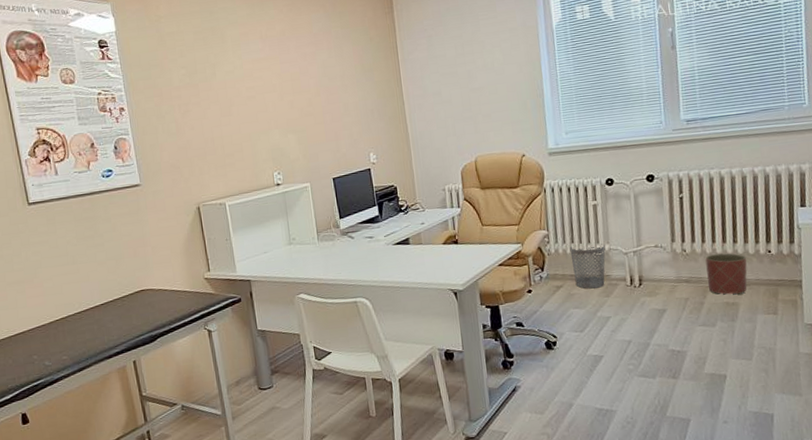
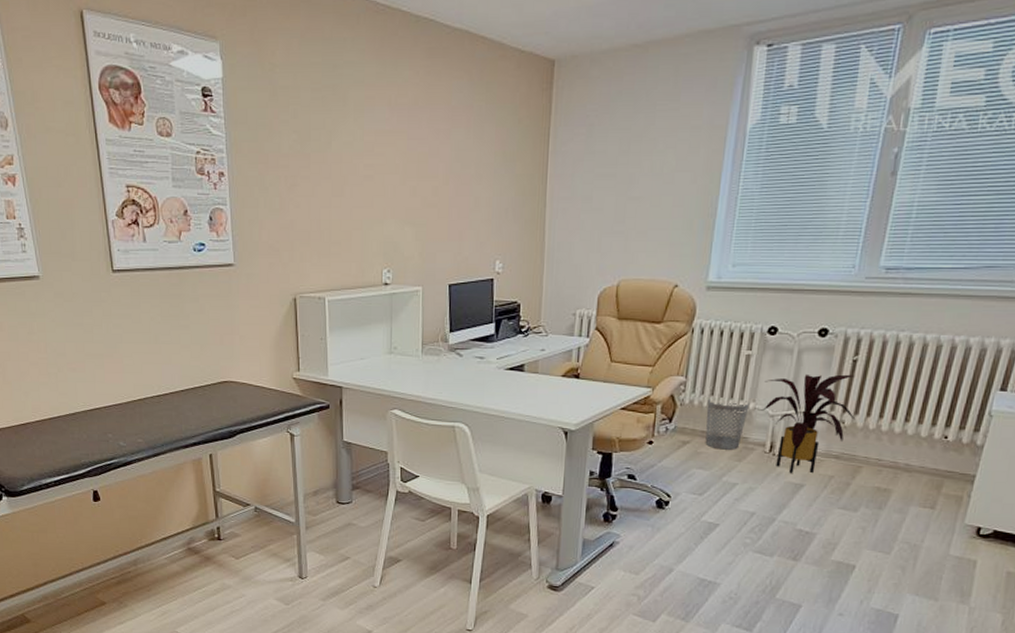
house plant: none [613,209,694,301] -> present [761,374,856,473]
planter: present [705,253,747,296] -> none [860,431,916,482]

